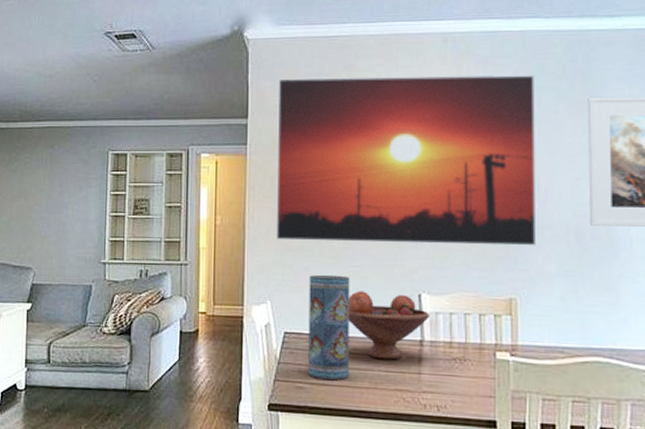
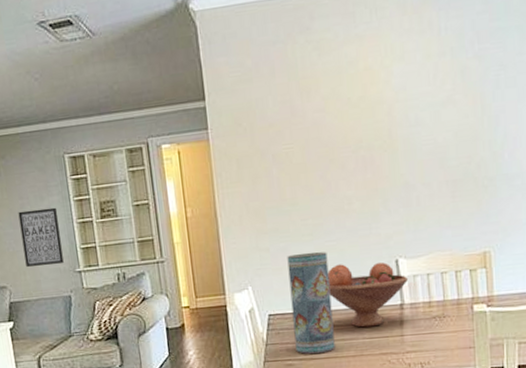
wall art: none [54,198,93,253] -> present [18,207,64,268]
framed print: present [275,75,537,246] -> none [232,15,508,225]

